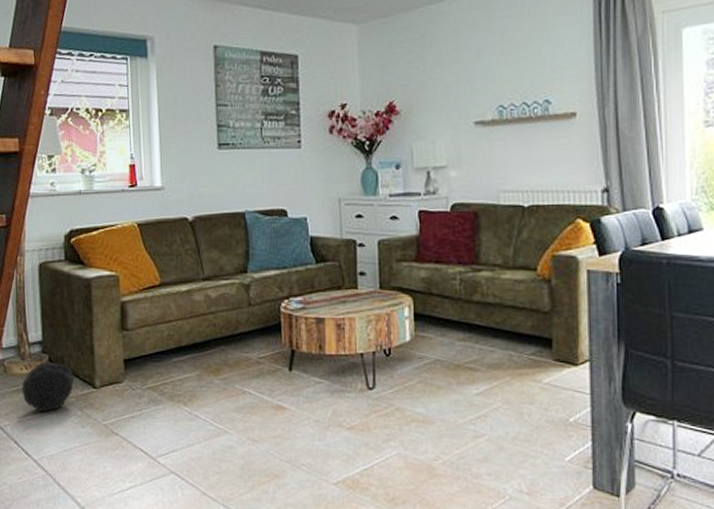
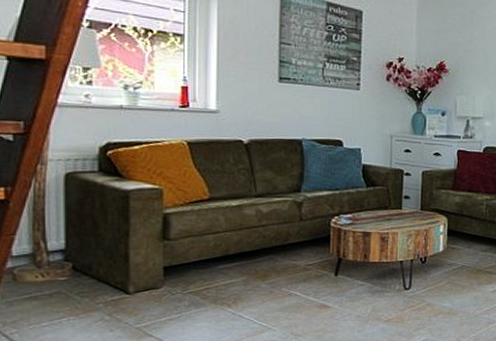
rock: present [21,362,75,412] -> none [35,269,104,319]

